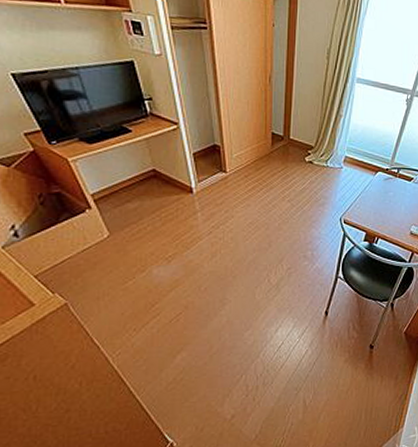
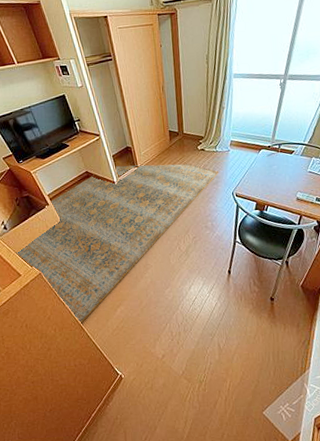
rug: none [30,168,328,376] -> present [16,164,219,325]

